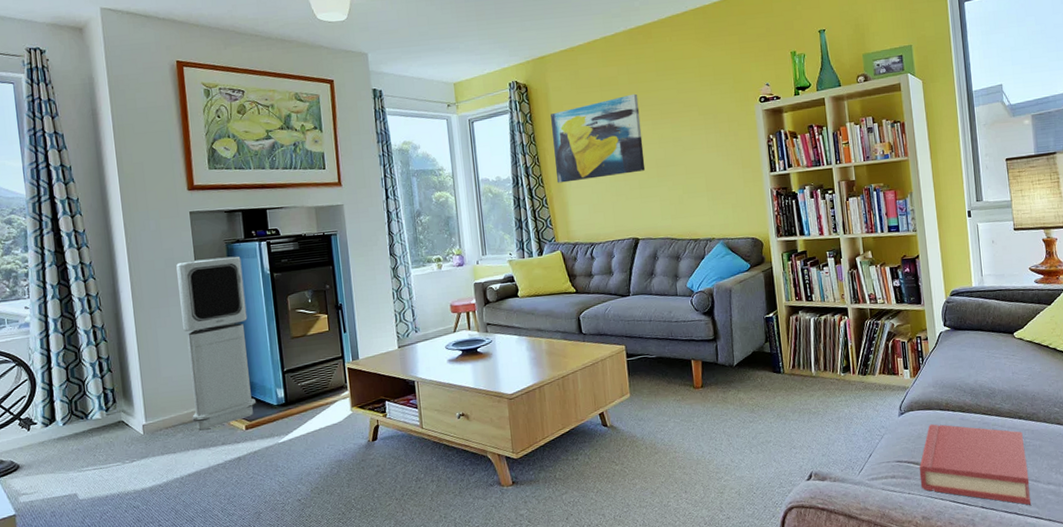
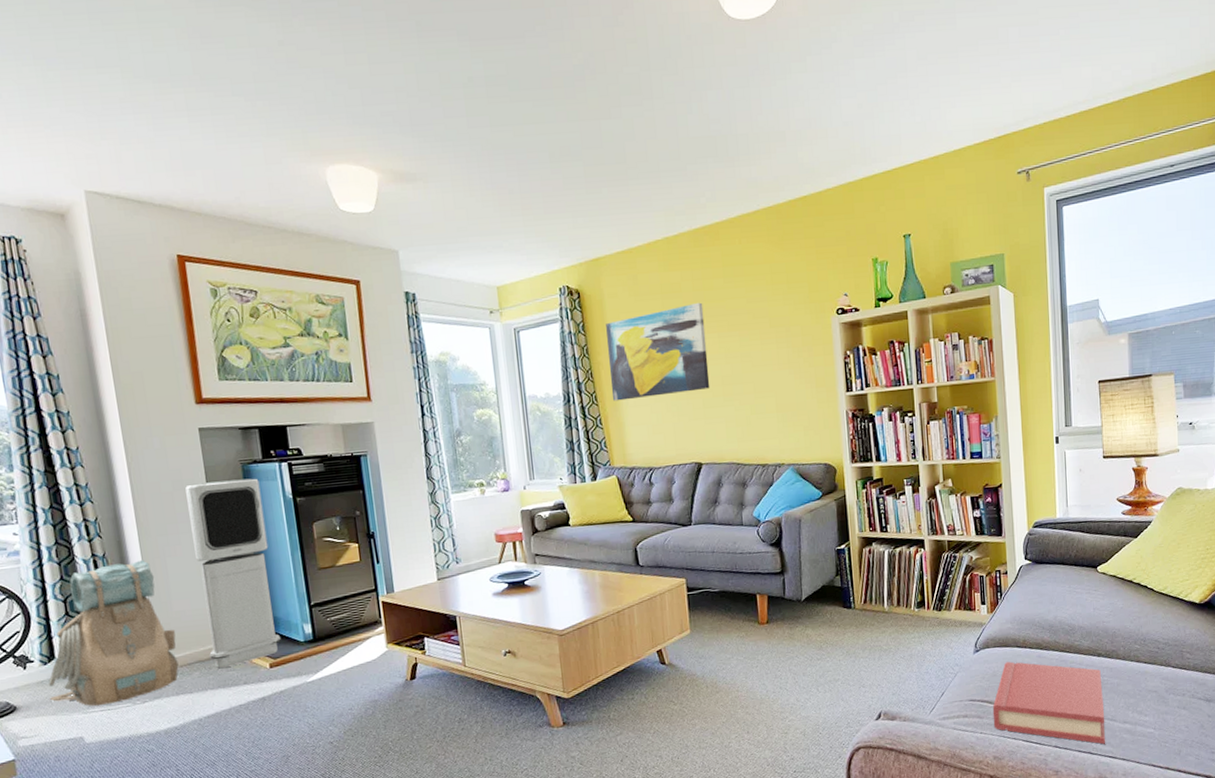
backpack: none [49,330,164,465] -> present [48,560,179,706]

